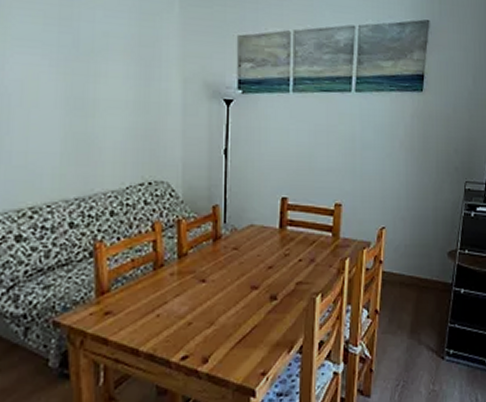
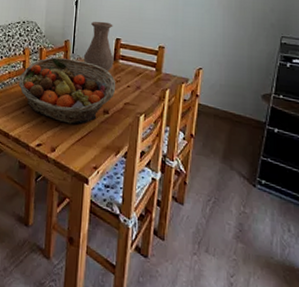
fruit basket: none [148,231,285,321] -> present [18,57,116,125]
vase: none [239,175,280,245] -> present [83,21,114,72]

